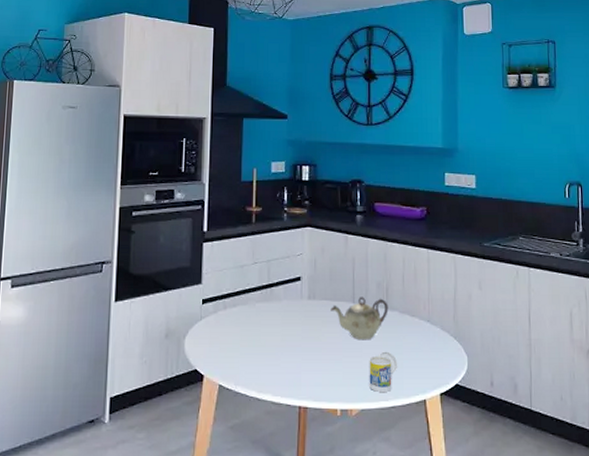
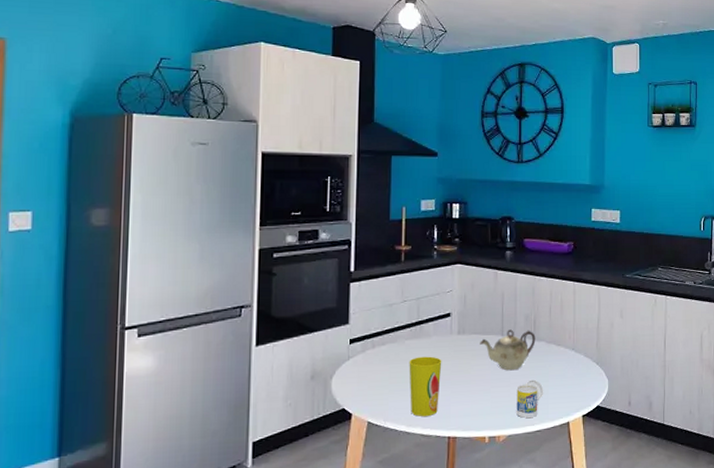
cup: none [259,320,293,383] -> present [409,356,442,416]

